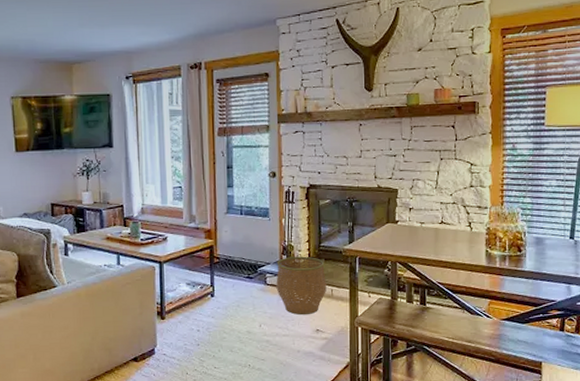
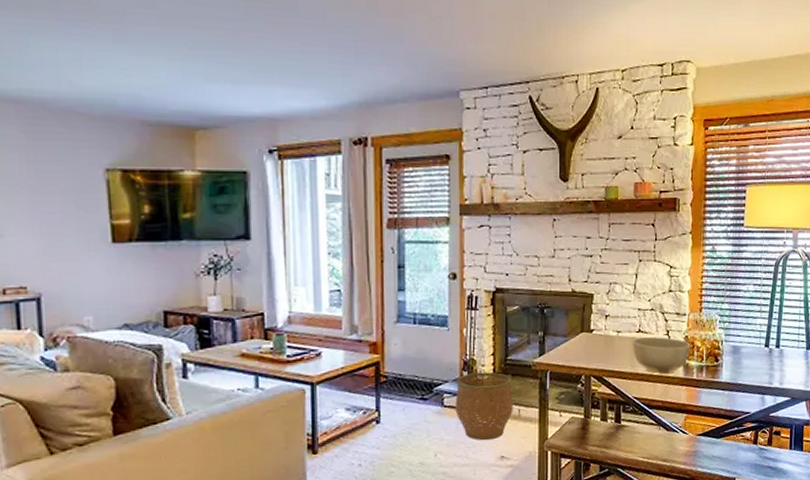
bowl: none [436,227,493,262] -> present [633,336,691,374]

